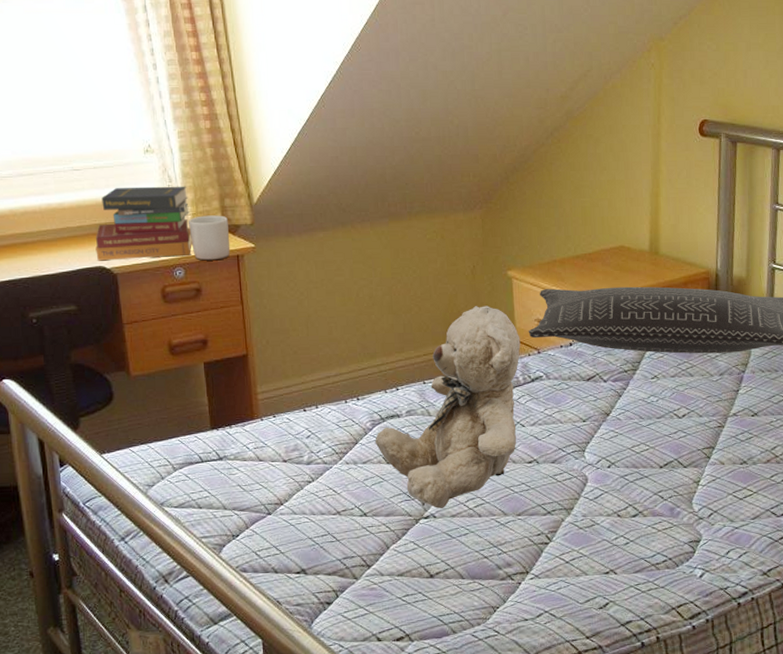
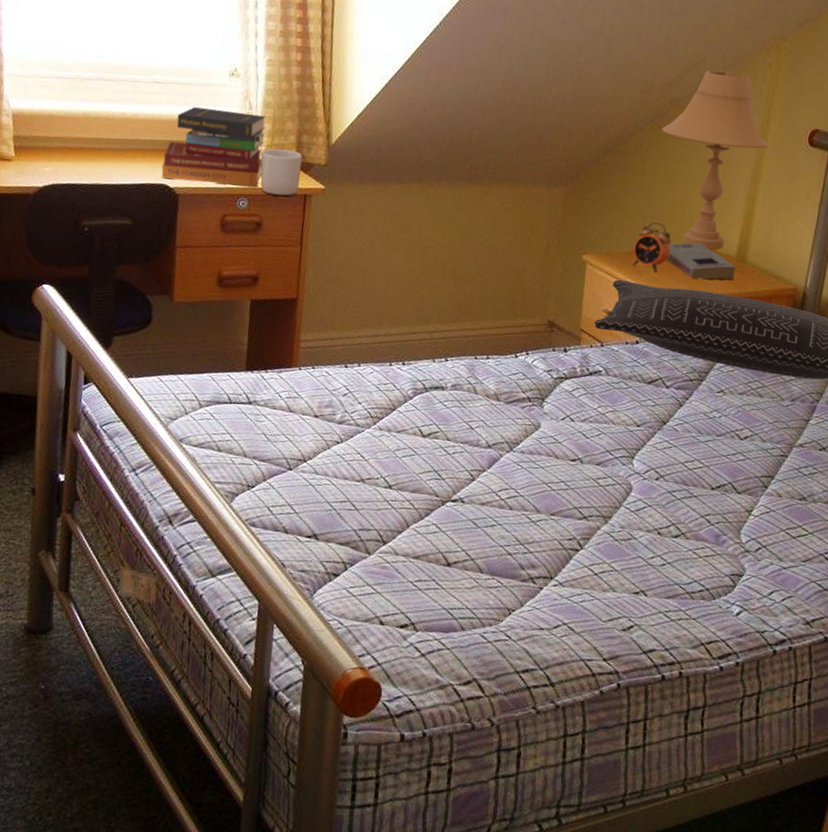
teddy bear: present [375,306,521,508] -> none [413,286,585,494]
alarm clock: none [553,230,588,277] -> present [633,222,672,272]
lamp: none [562,78,665,248] -> present [662,70,771,251]
book: none [585,242,651,277] -> present [667,242,736,281]

